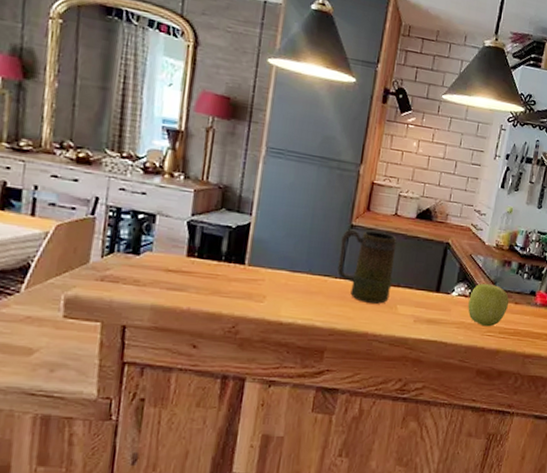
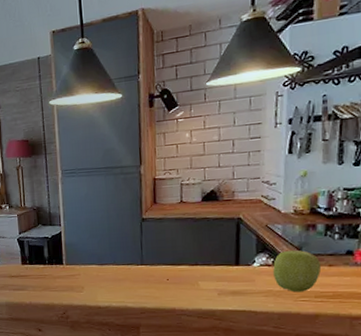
mug: present [337,229,397,304] -> none [136,220,190,283]

